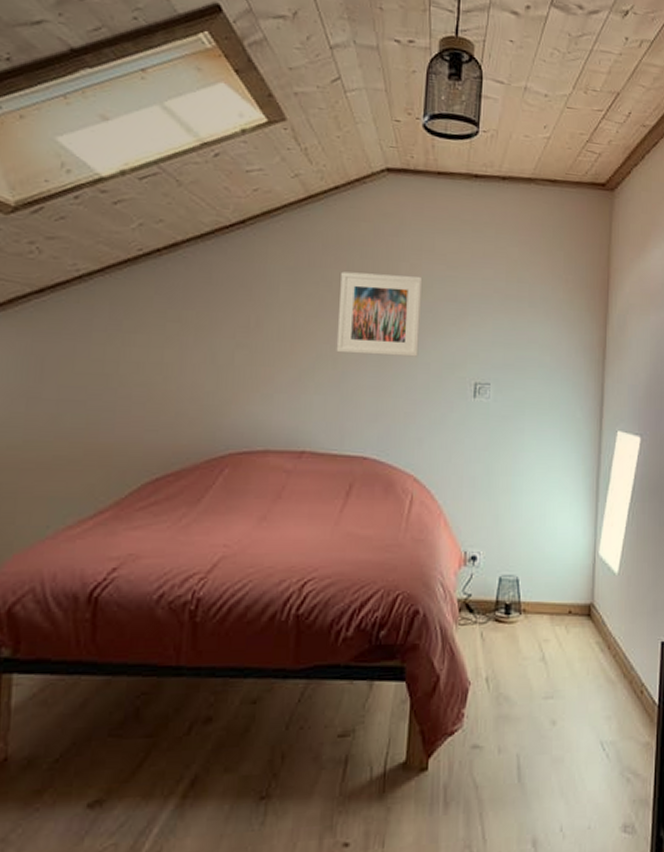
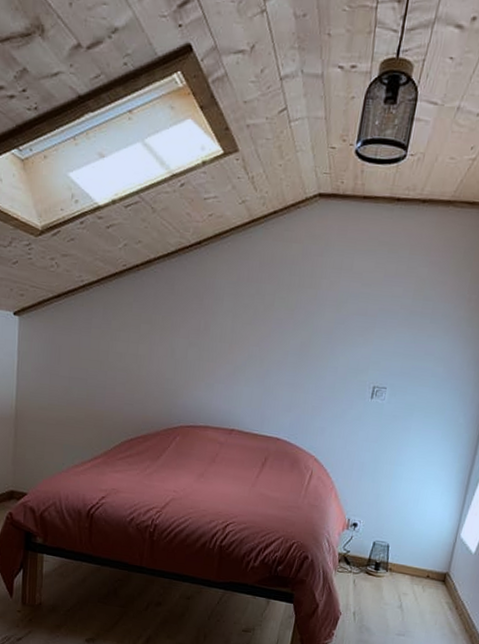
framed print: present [336,271,423,357] -> none [263,286,340,362]

